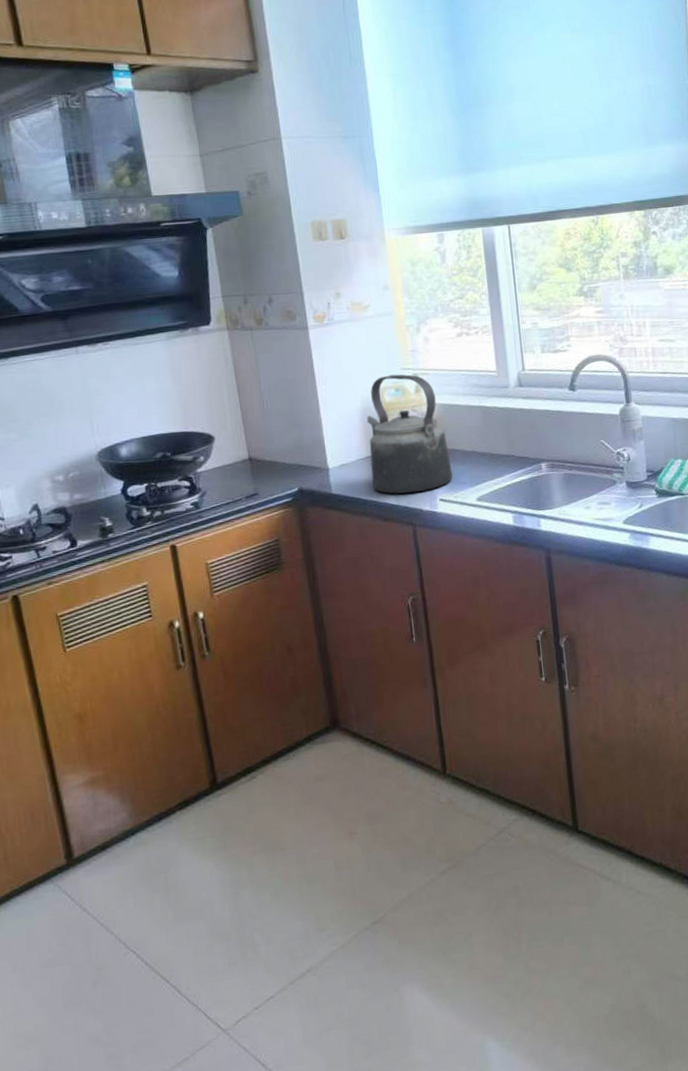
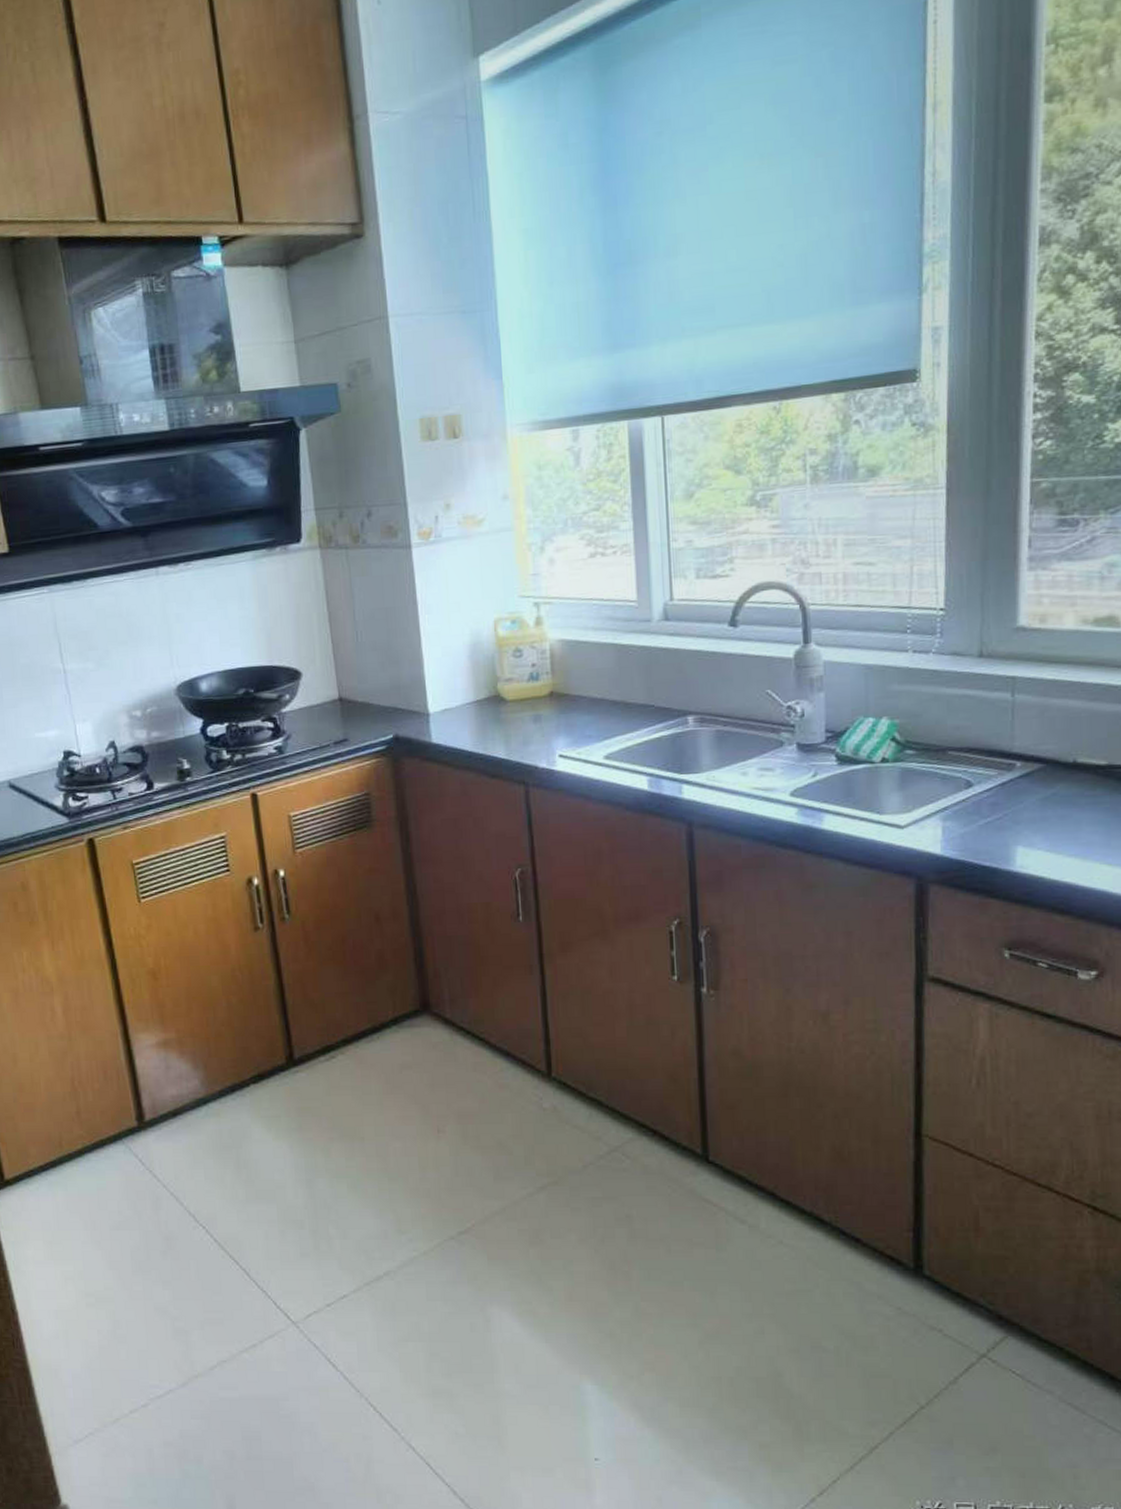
kettle: present [366,374,453,494] -> none [475,603,576,747]

